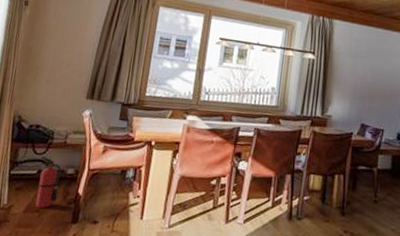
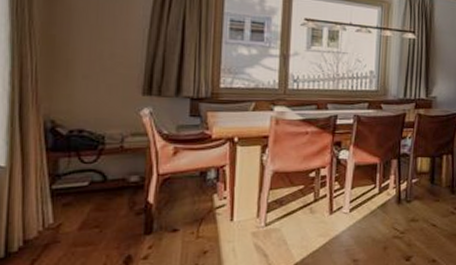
fire extinguisher: present [35,156,62,208] -> none [91,165,122,222]

